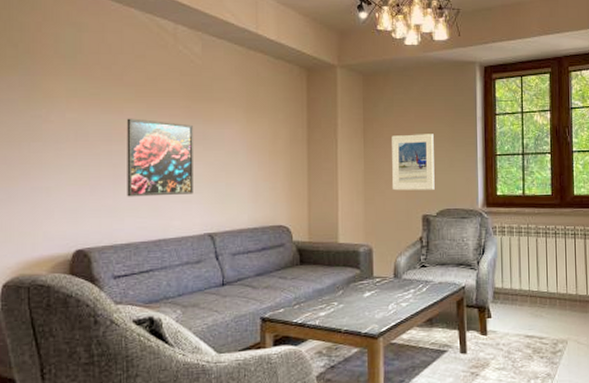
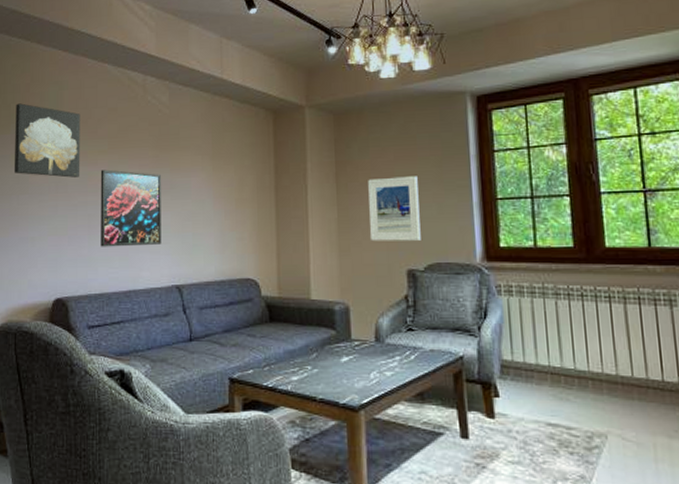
wall art: none [24,43,104,125] -> present [15,103,80,178]

